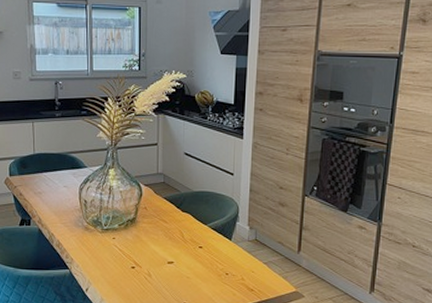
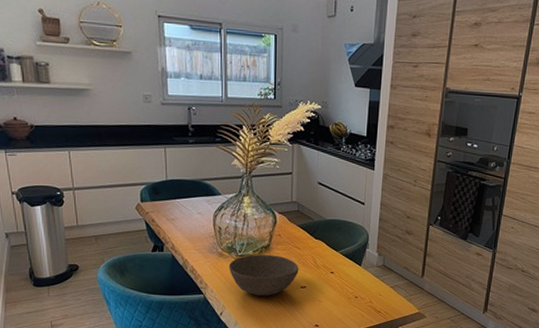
bowl: none [94,228,166,272] -> present [228,254,299,296]

